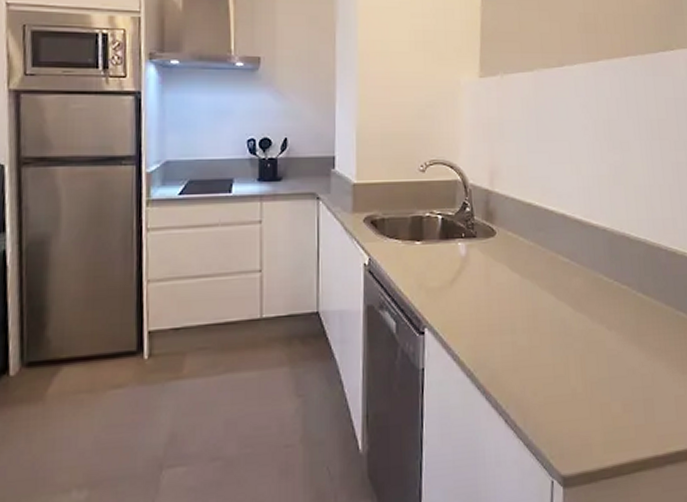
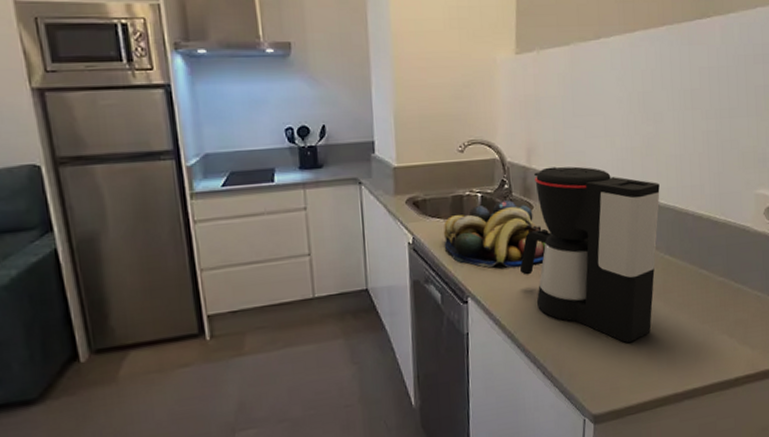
fruit bowl: none [400,223,509,297] -> present [443,199,546,268]
coffee maker: none [481,191,630,391] -> present [520,166,660,343]

